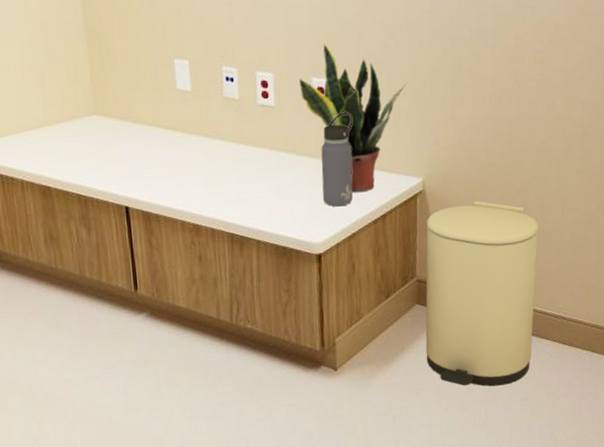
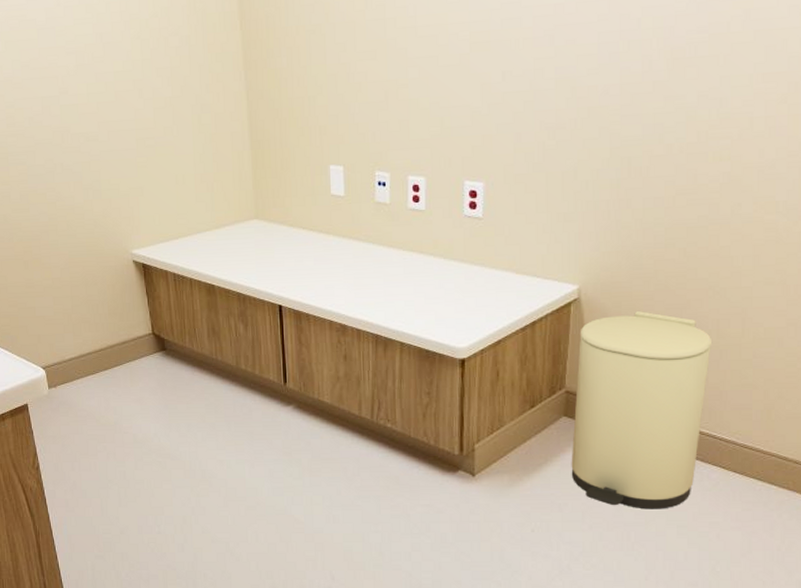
potted plant: present [300,44,407,193] -> none [452,146,567,299]
water bottle: present [321,112,353,207] -> none [469,216,506,312]

